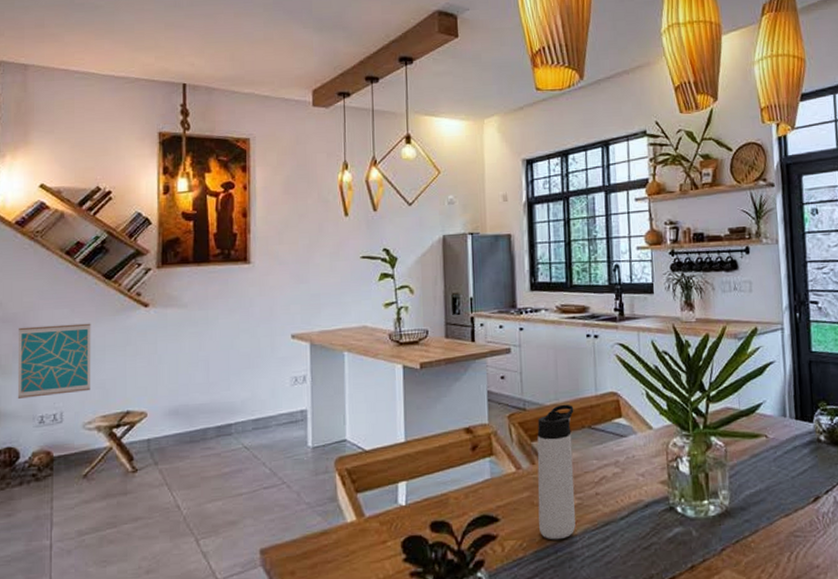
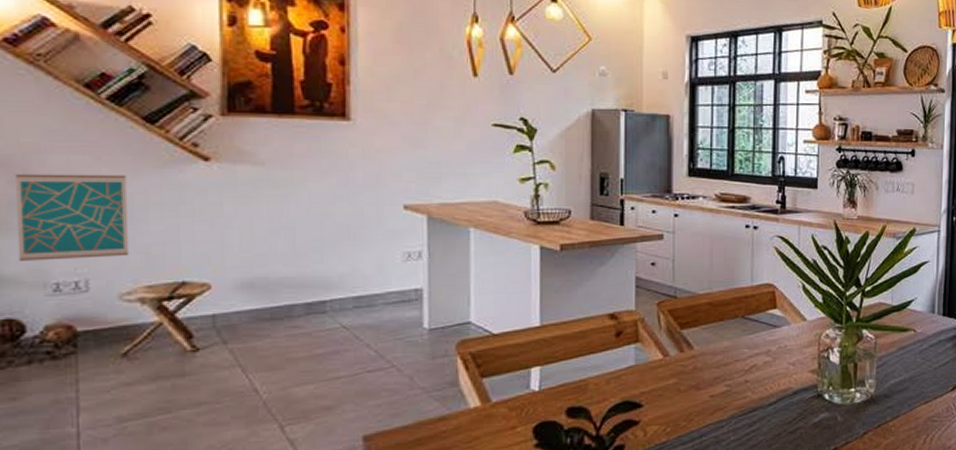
thermos bottle: present [537,404,576,540] -> none [685,293,728,425]

